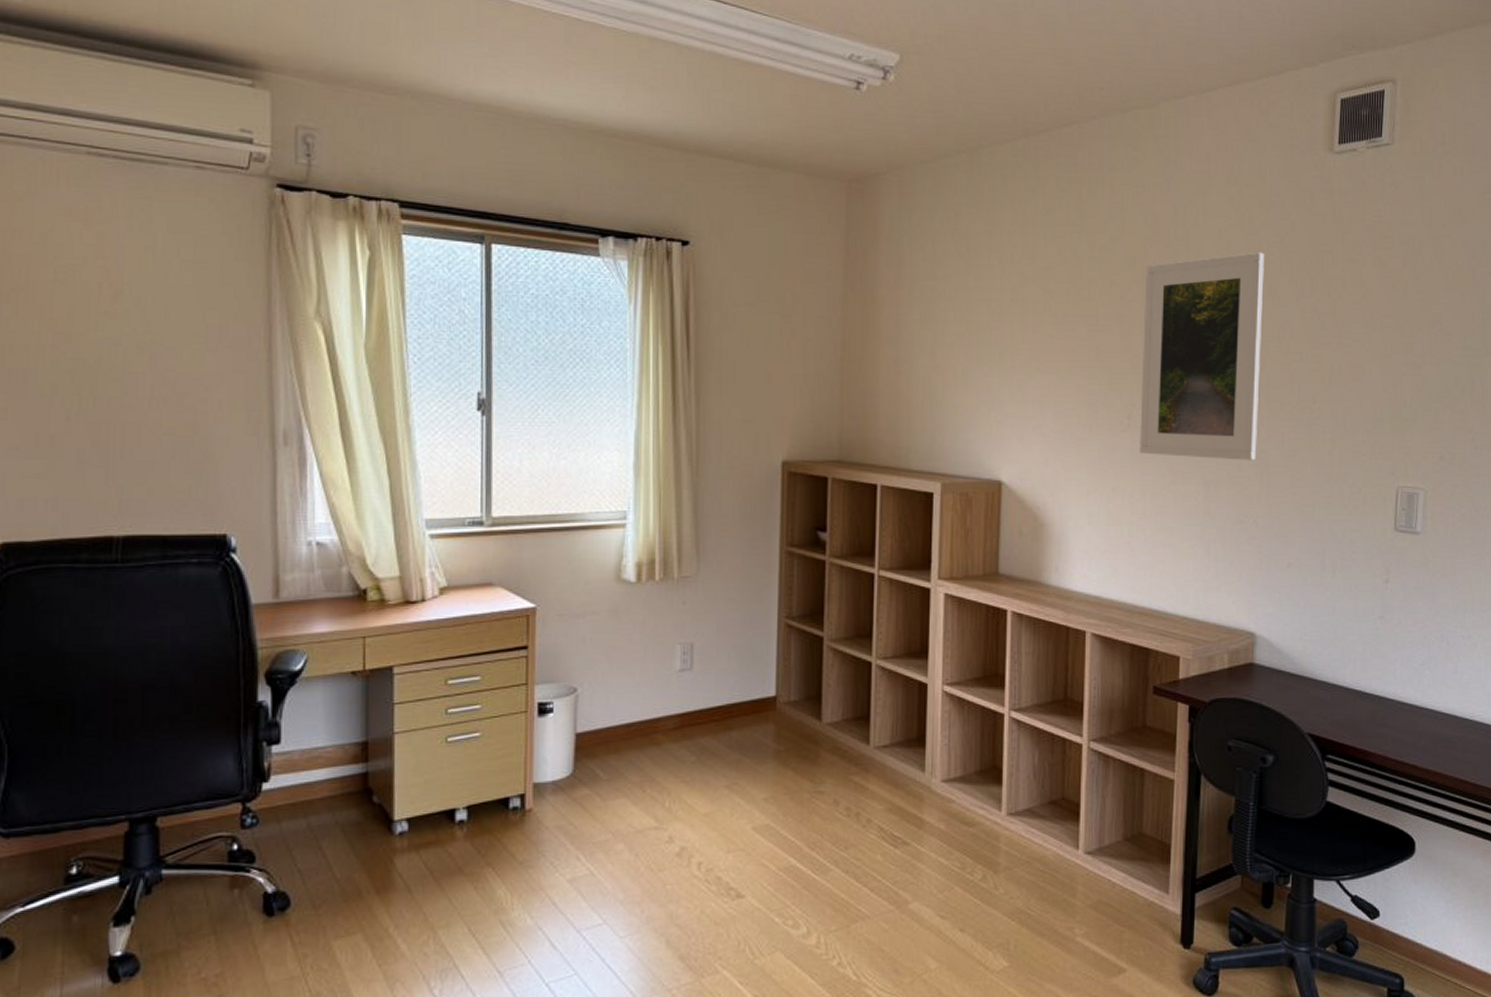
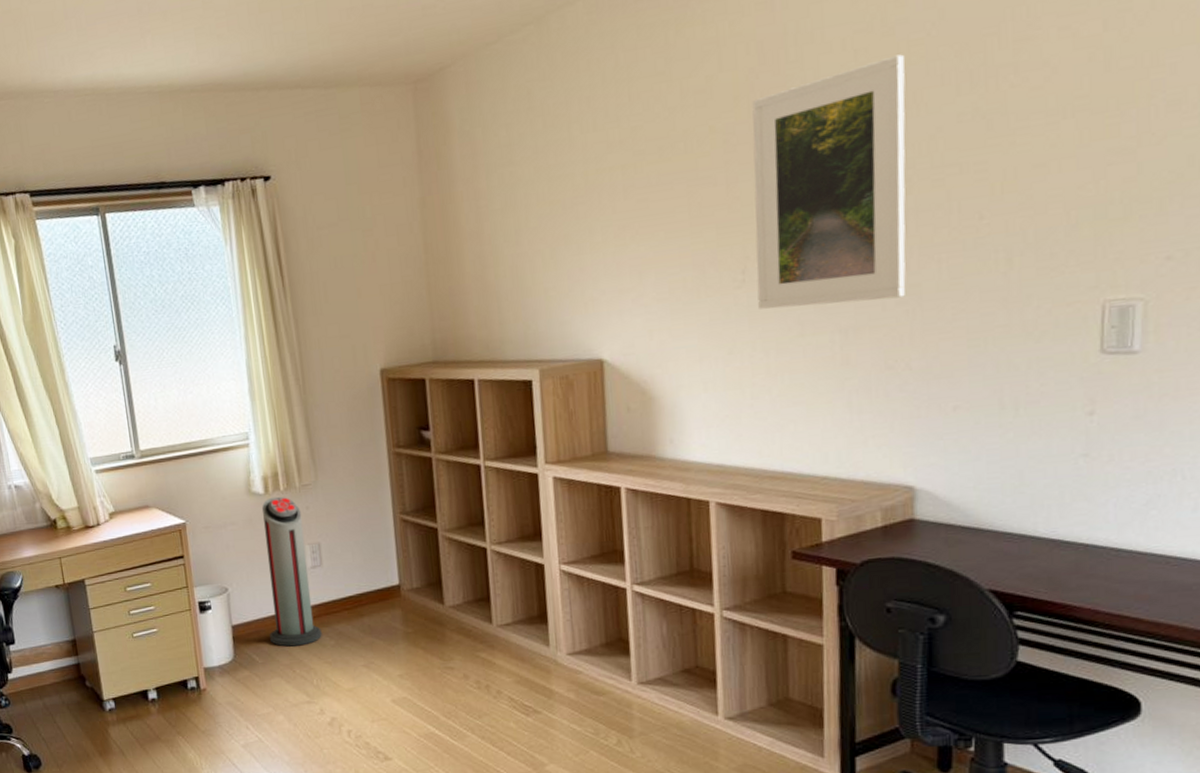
air purifier: none [620,587,682,761] -> present [261,496,322,647]

